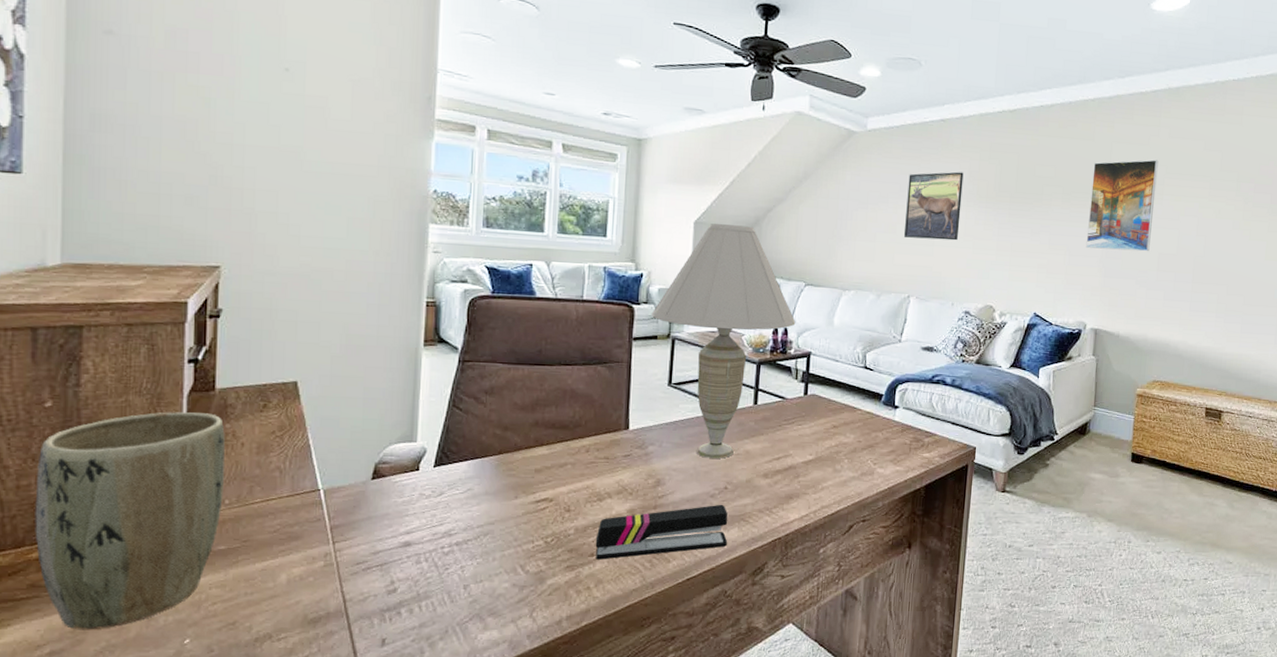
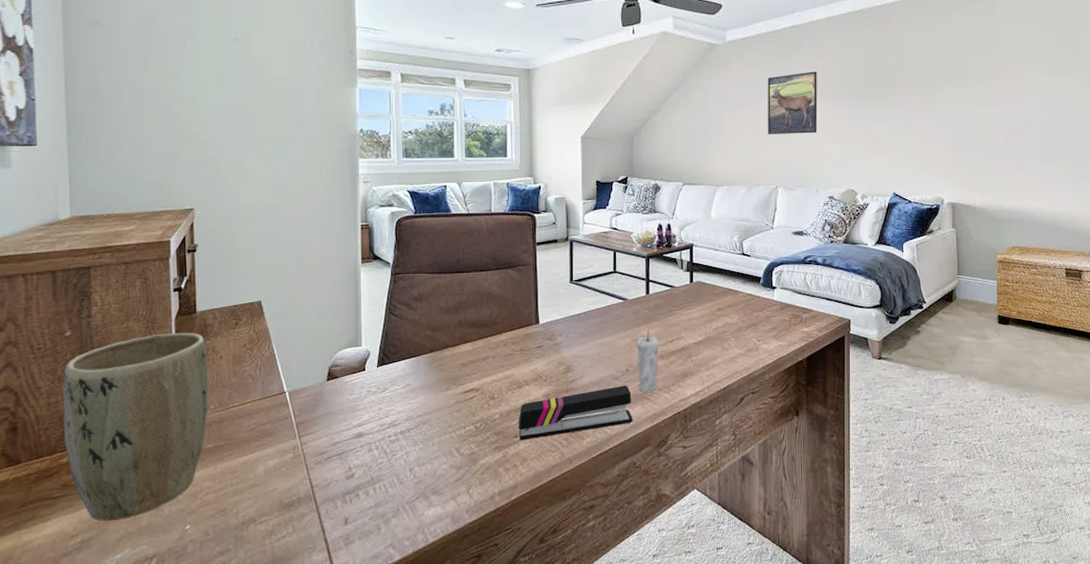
table lamp: present [652,224,796,459] -> none [551,137,677,345]
candle: none [736,443,763,513] -> present [635,328,659,392]
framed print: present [1085,159,1159,252] -> none [936,43,998,129]

